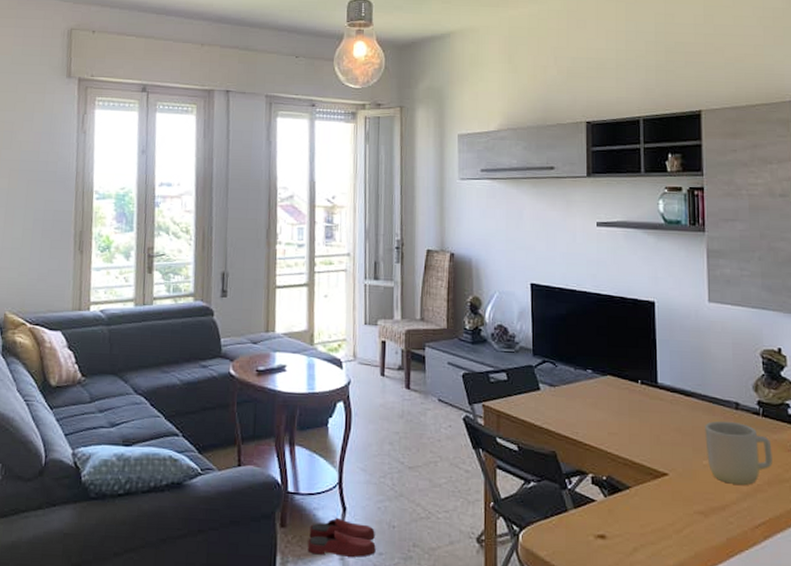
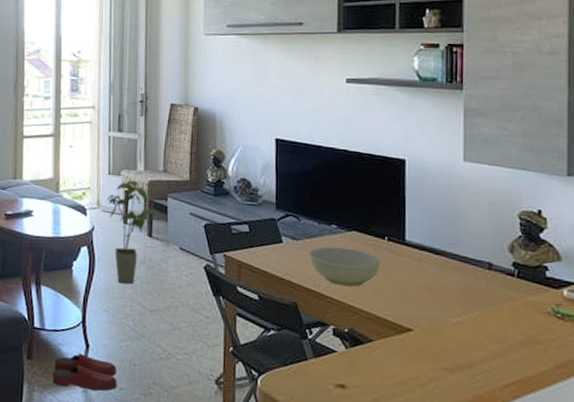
house plant: none [362,330,418,440] -> present [106,180,160,284]
bowl: none [566,392,635,432] -> present [309,246,381,287]
mug: present [705,420,772,485] -> none [454,280,526,345]

